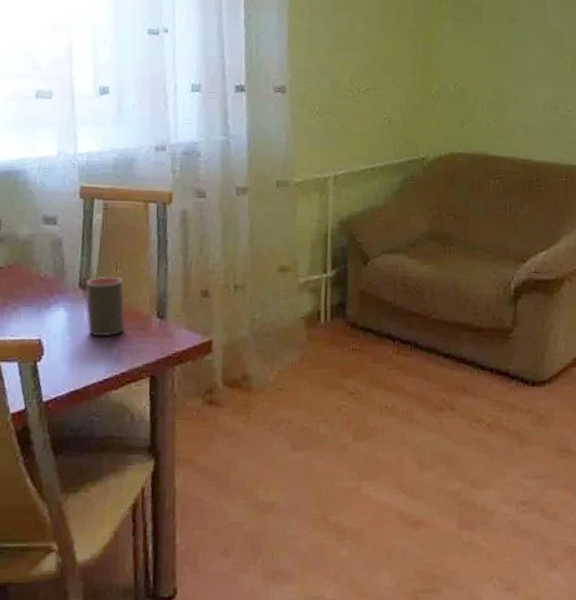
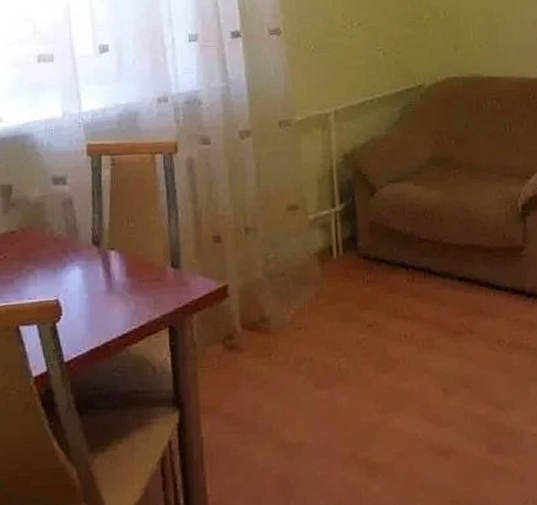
cup: present [86,277,125,337] -> none [99,231,140,292]

